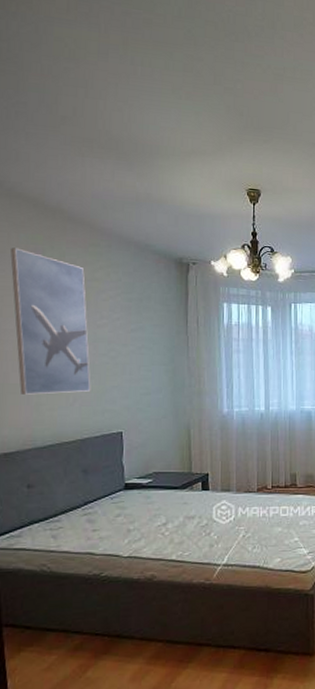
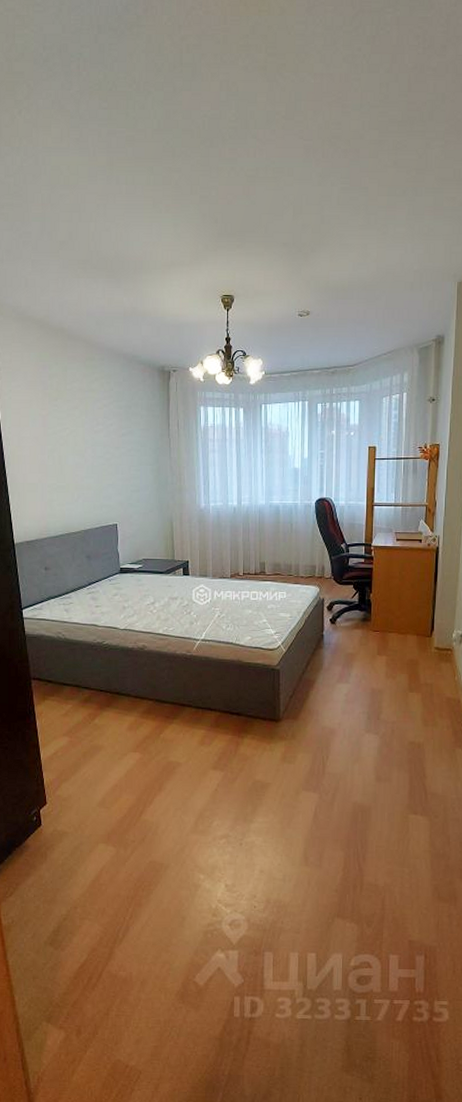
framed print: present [10,247,91,395] -> none [24,365,91,492]

